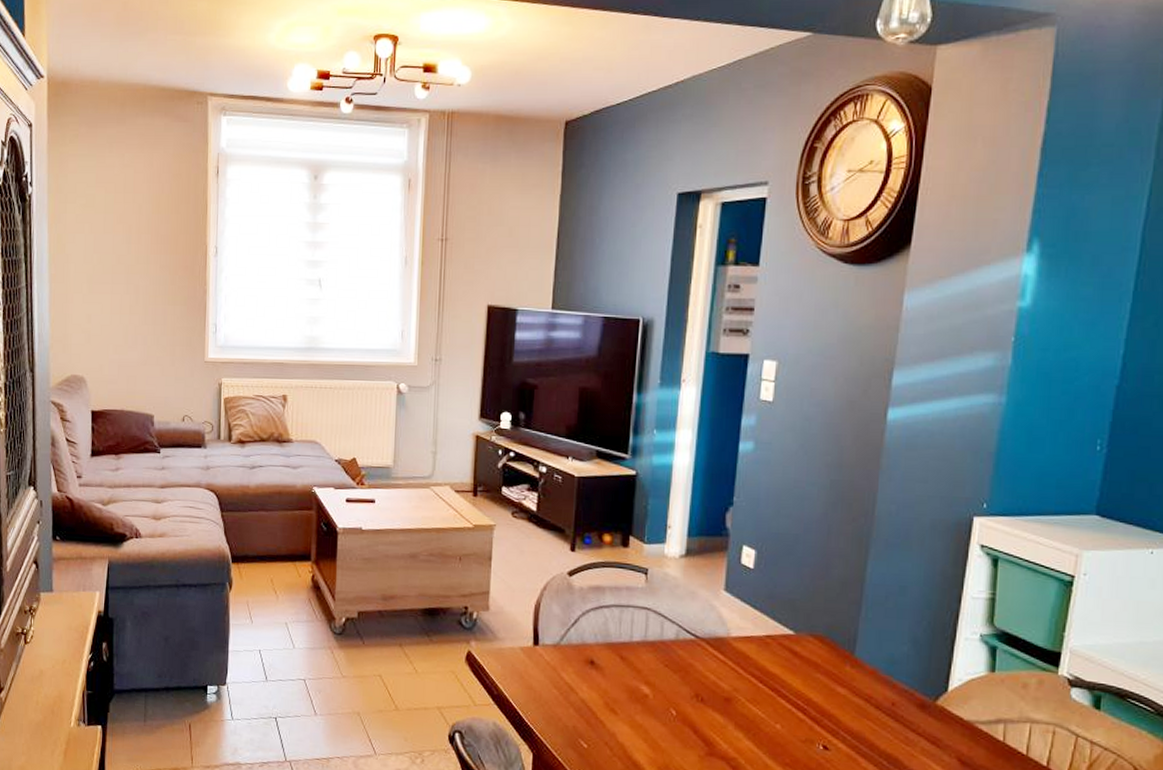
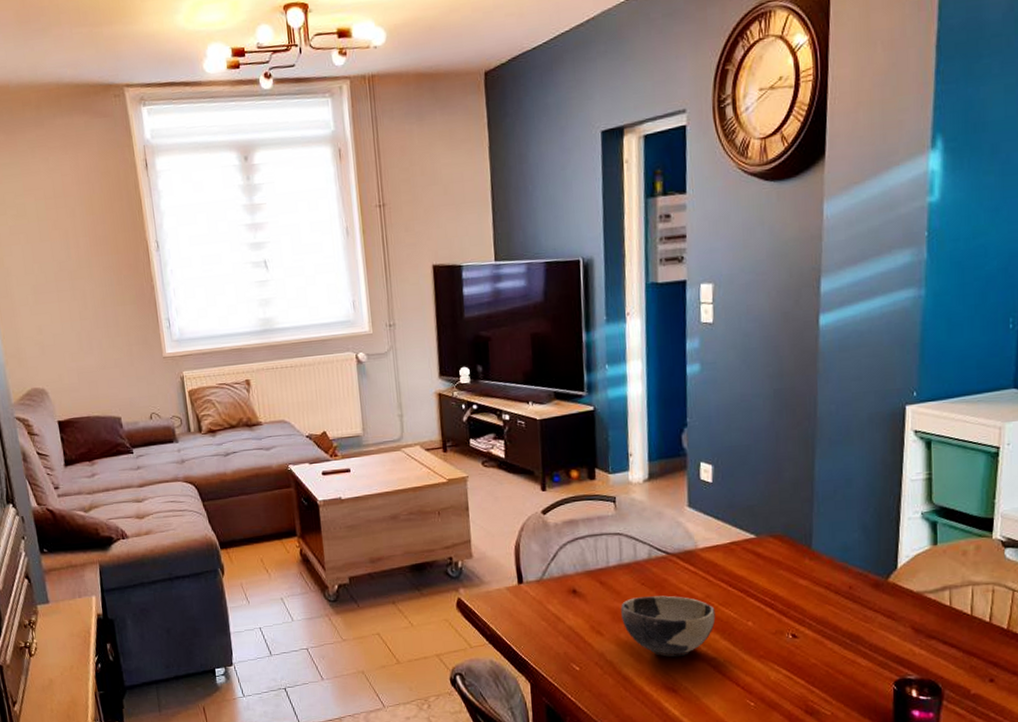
bowl: none [639,679,741,750] -> present [621,595,716,657]

